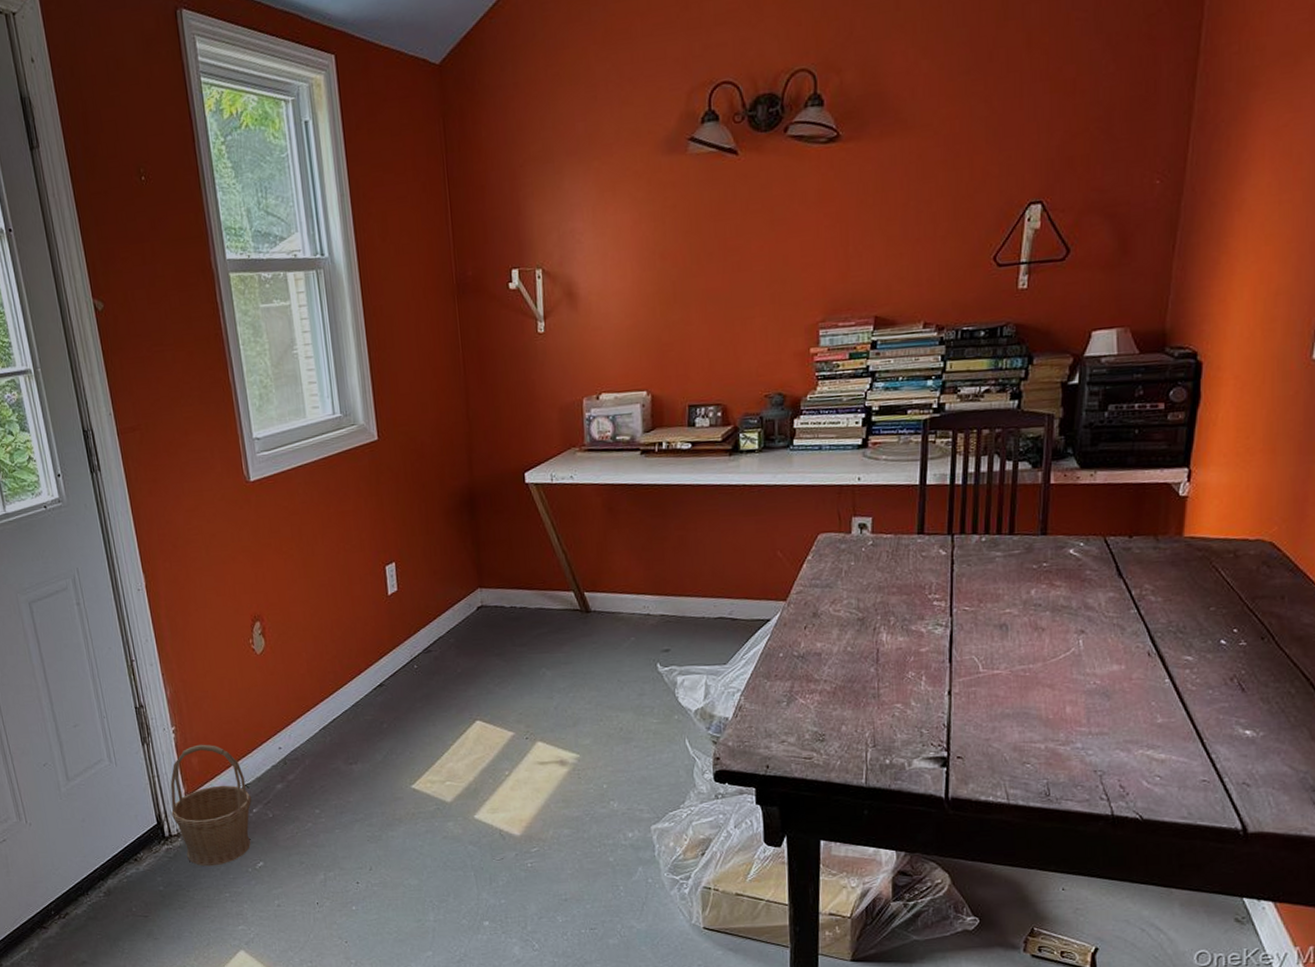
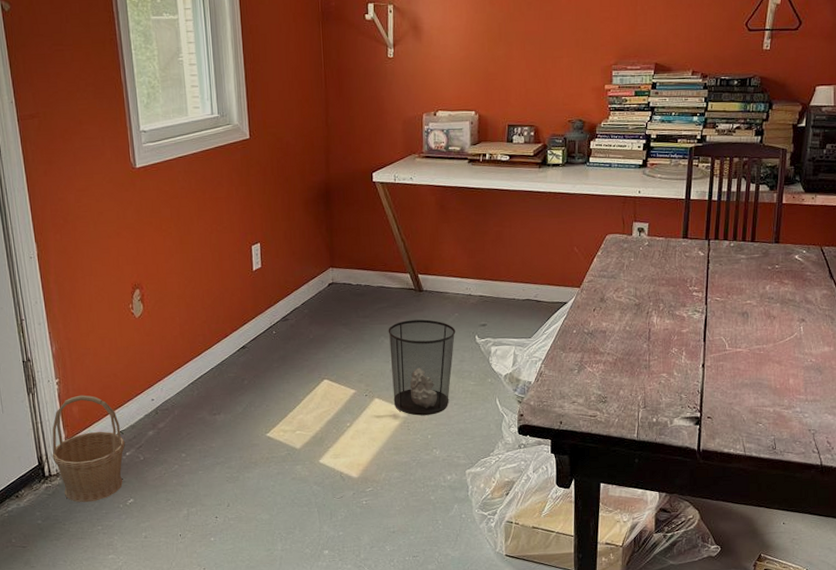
waste bin: none [550,645,633,761] -> present [388,319,456,416]

